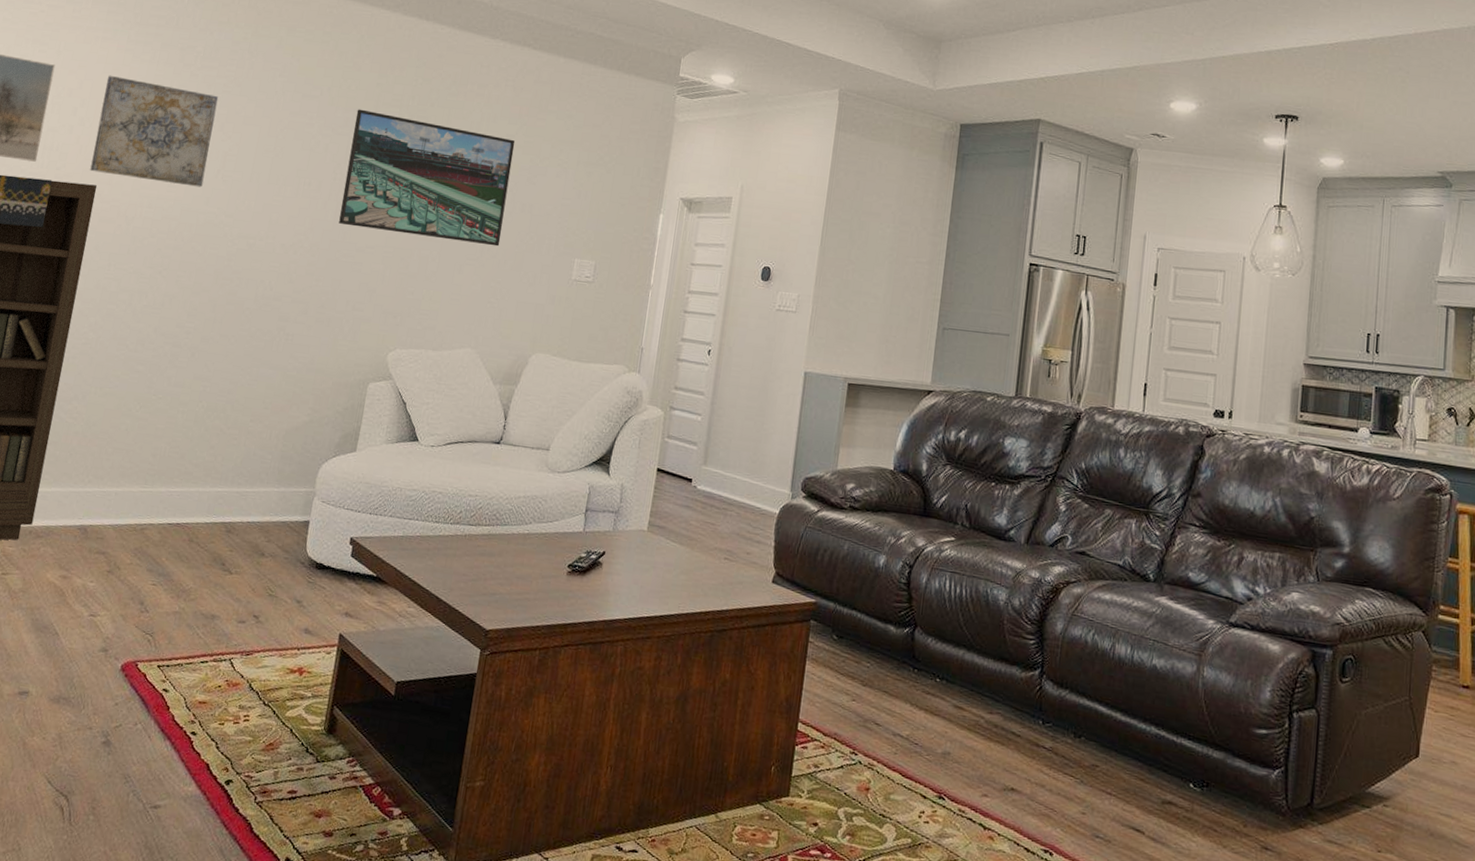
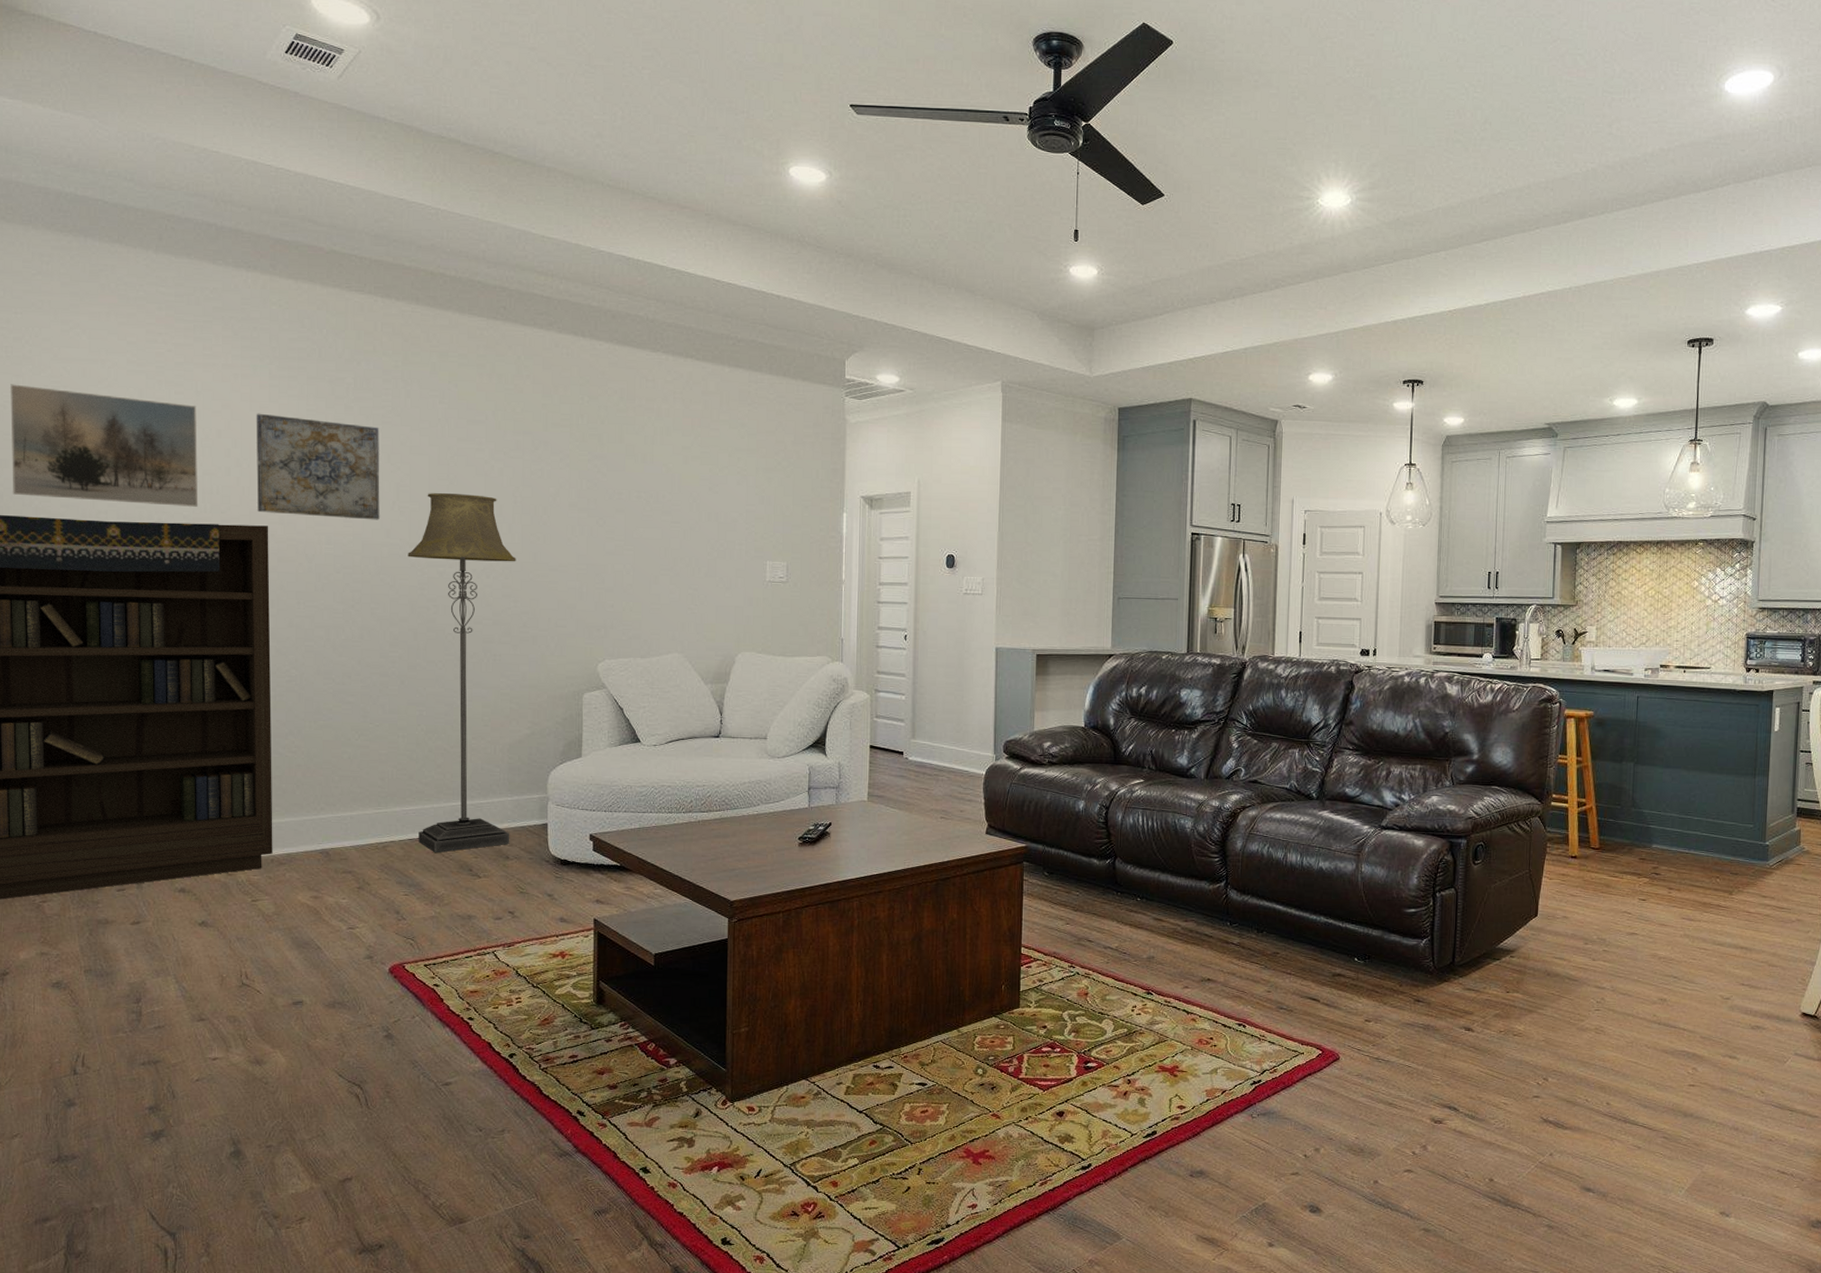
floor lamp: none [177,164,326,542] -> present [407,493,516,853]
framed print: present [339,109,515,247] -> none [526,431,692,556]

